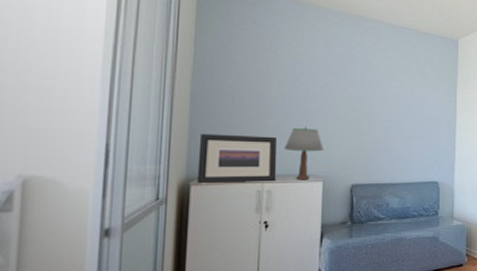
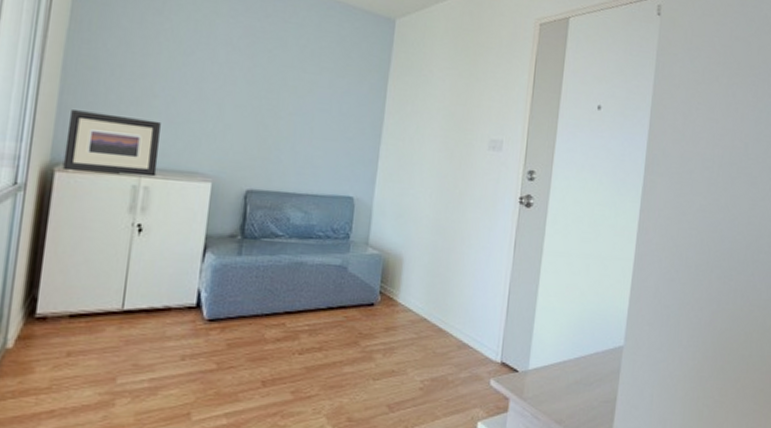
table lamp: present [284,126,324,180] -> none [168,112,216,179]

